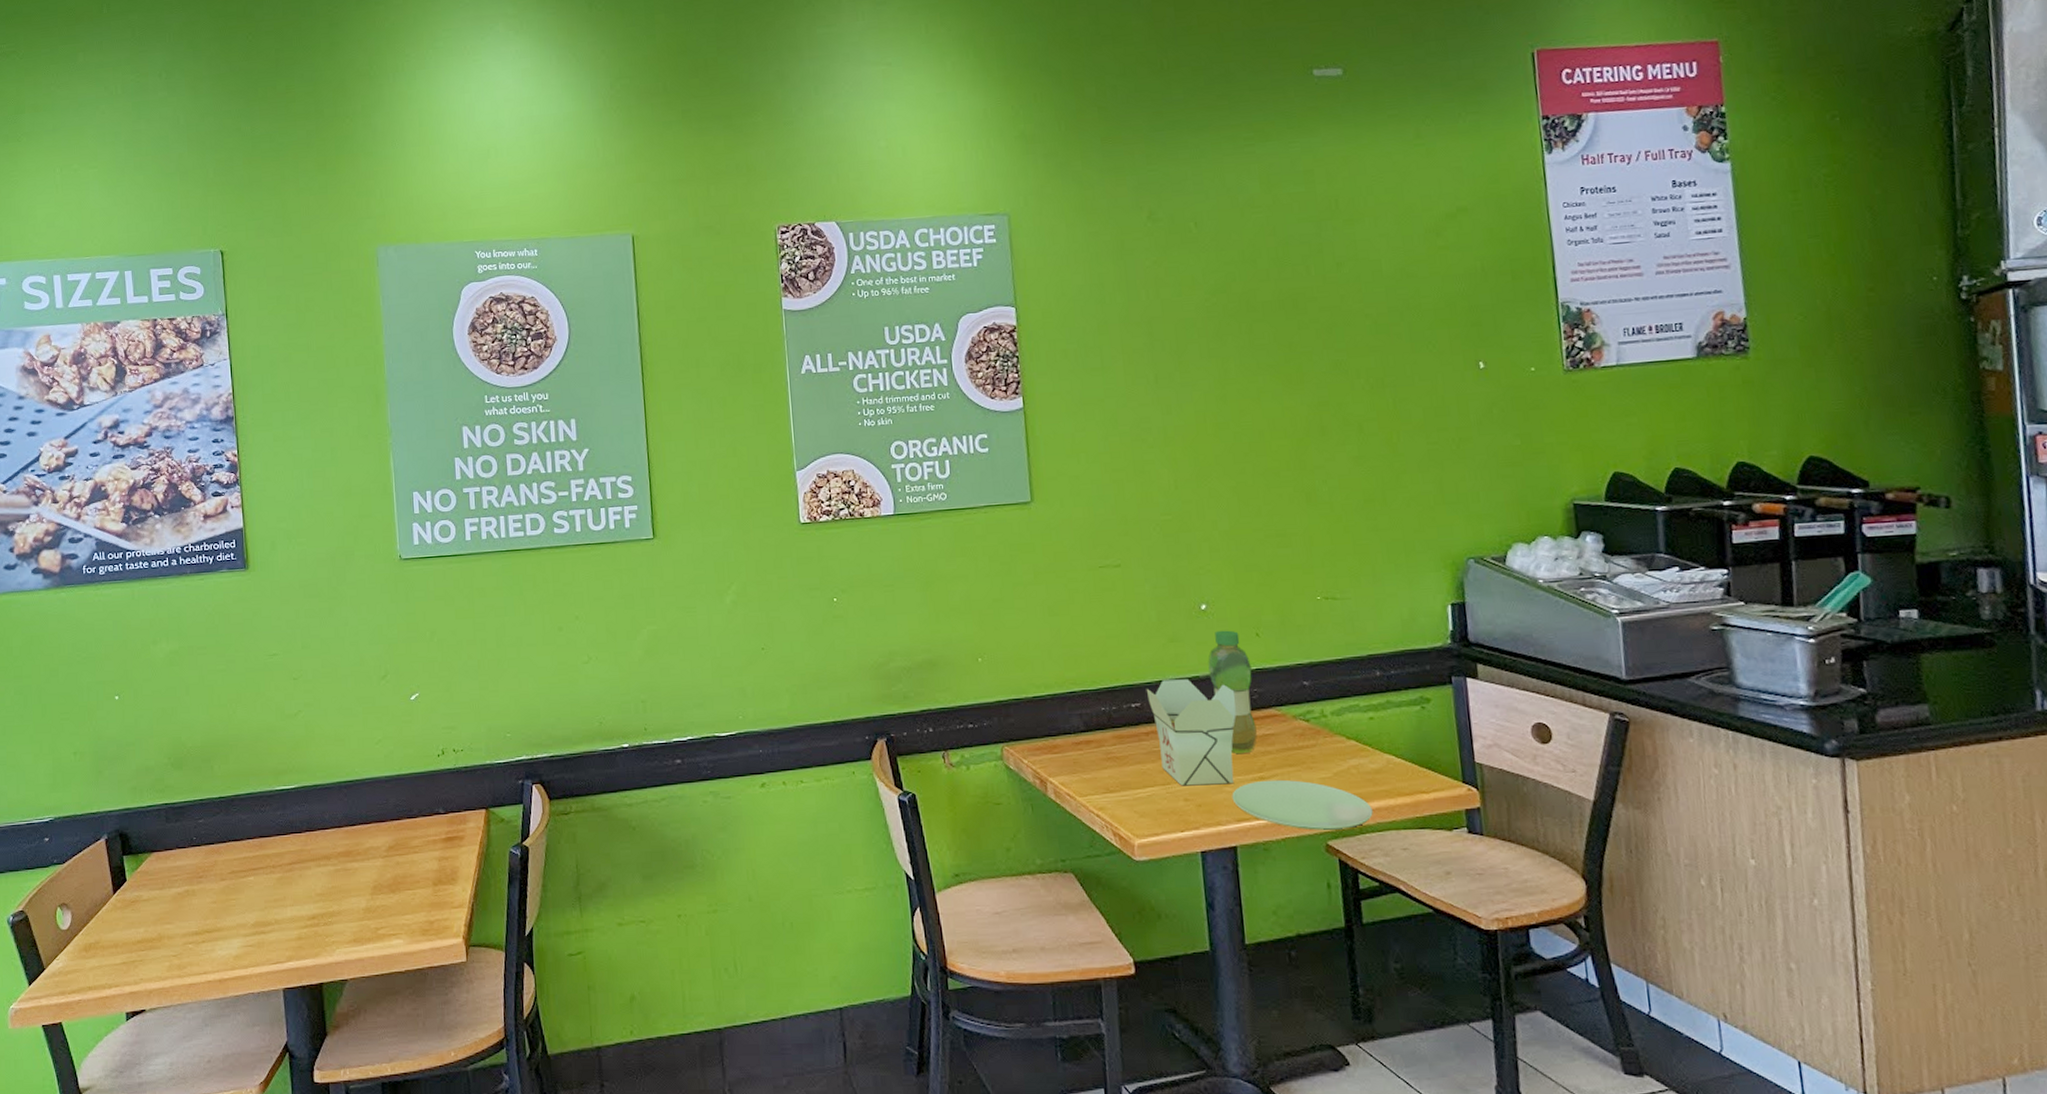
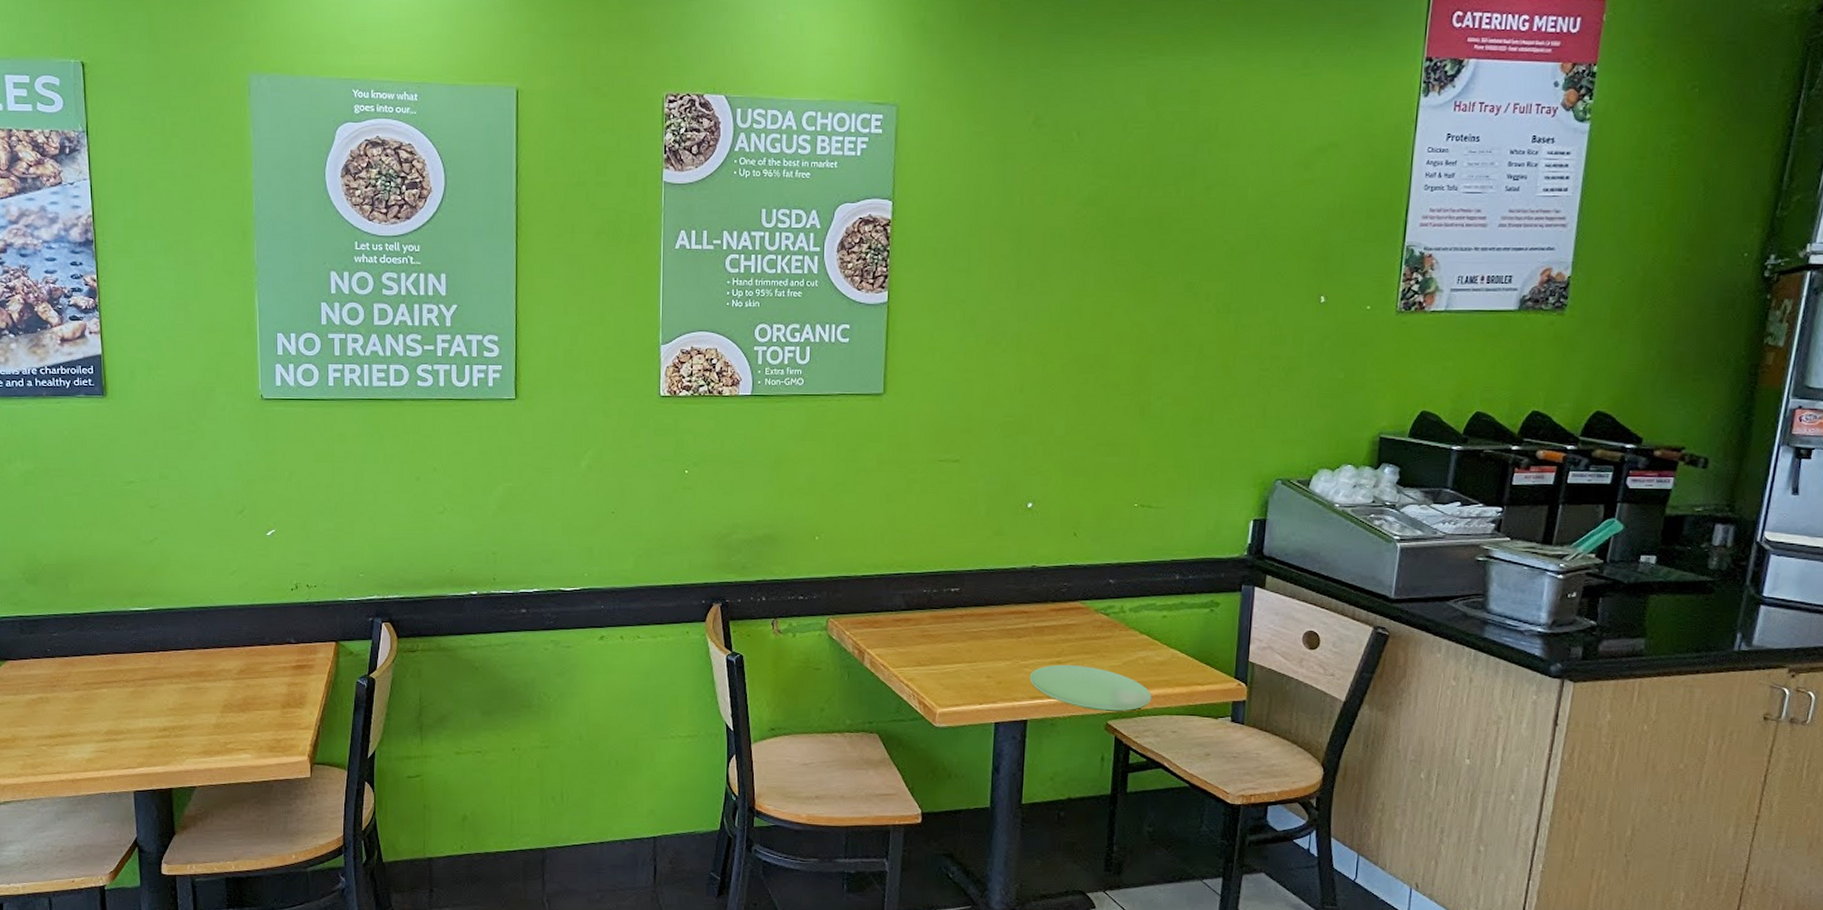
takeout container: present [1146,679,1237,786] -> none [966,569,1047,666]
water bottle: present [1208,630,1257,755] -> none [1026,528,1065,640]

